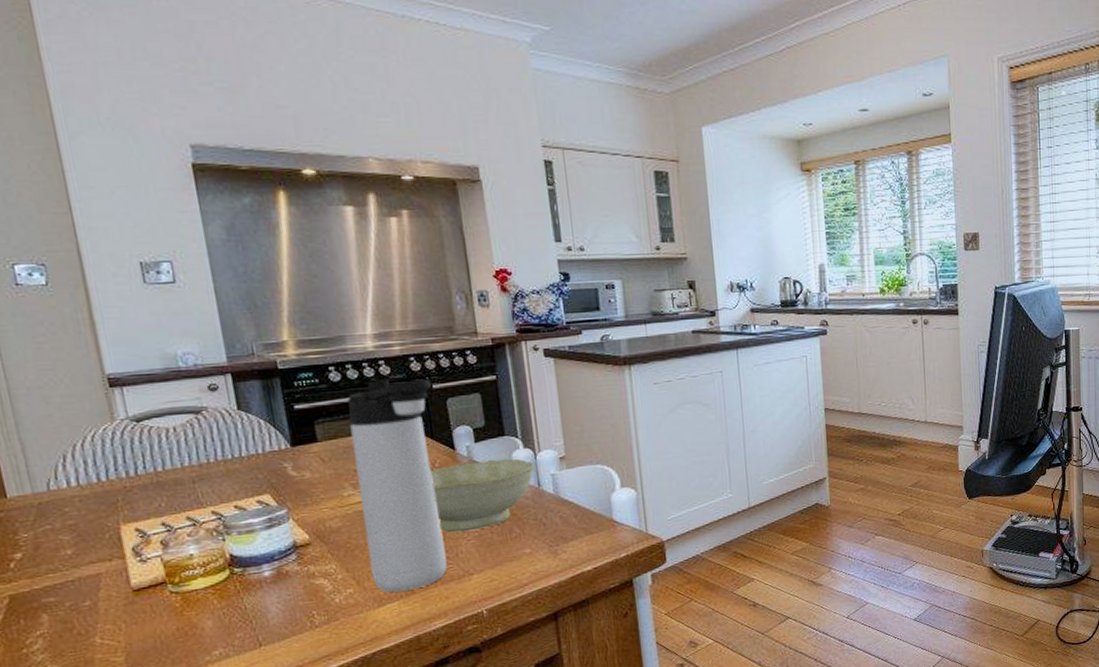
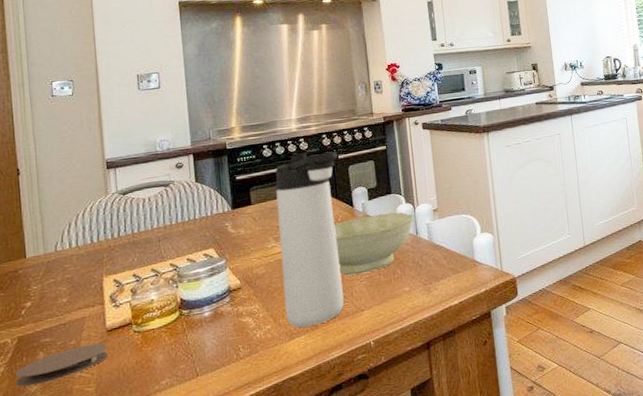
coaster: none [11,605,138,655] -> present [15,343,108,387]

